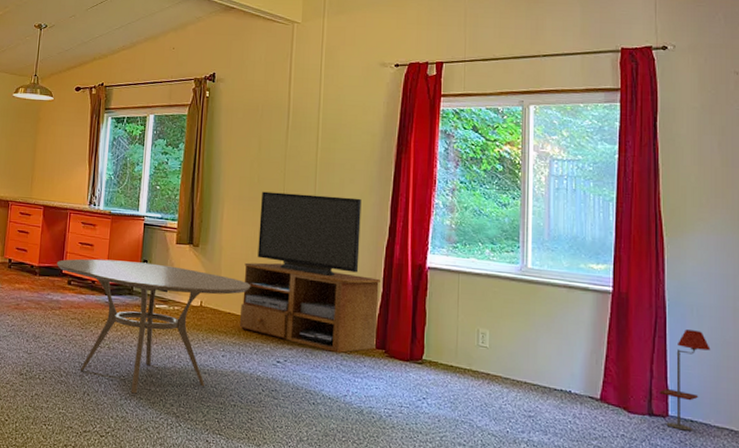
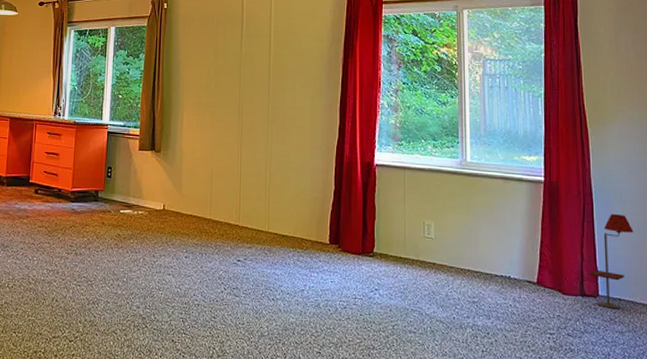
dining table: present [56,258,251,394] -> none [23,167,211,298]
tv stand: present [239,191,380,354] -> none [200,97,332,250]

